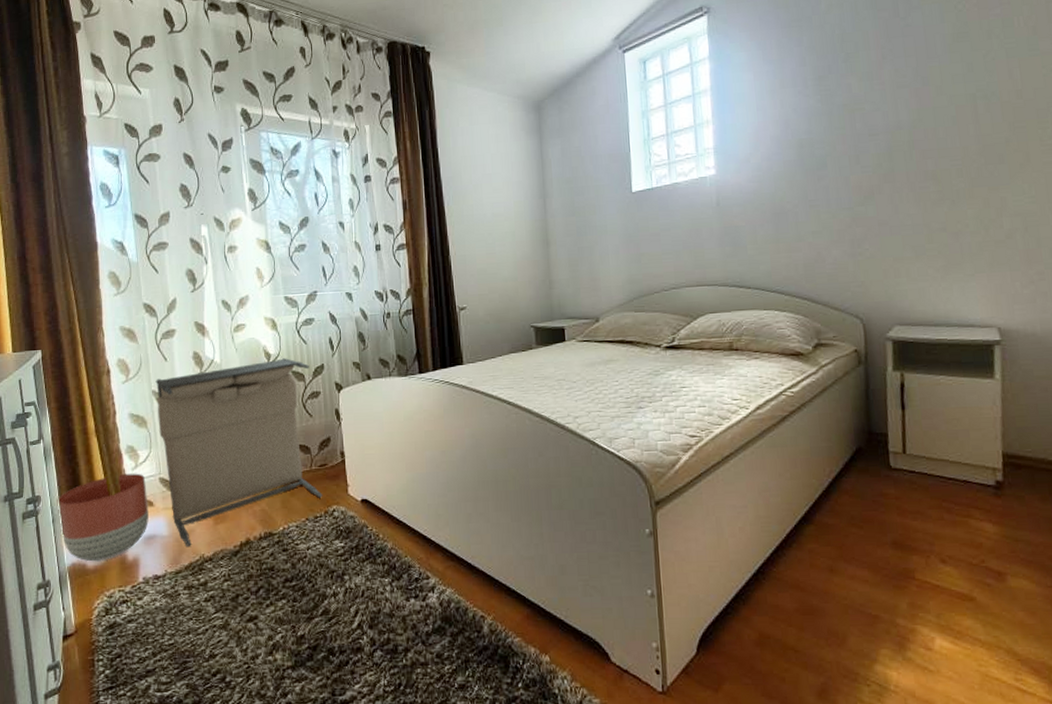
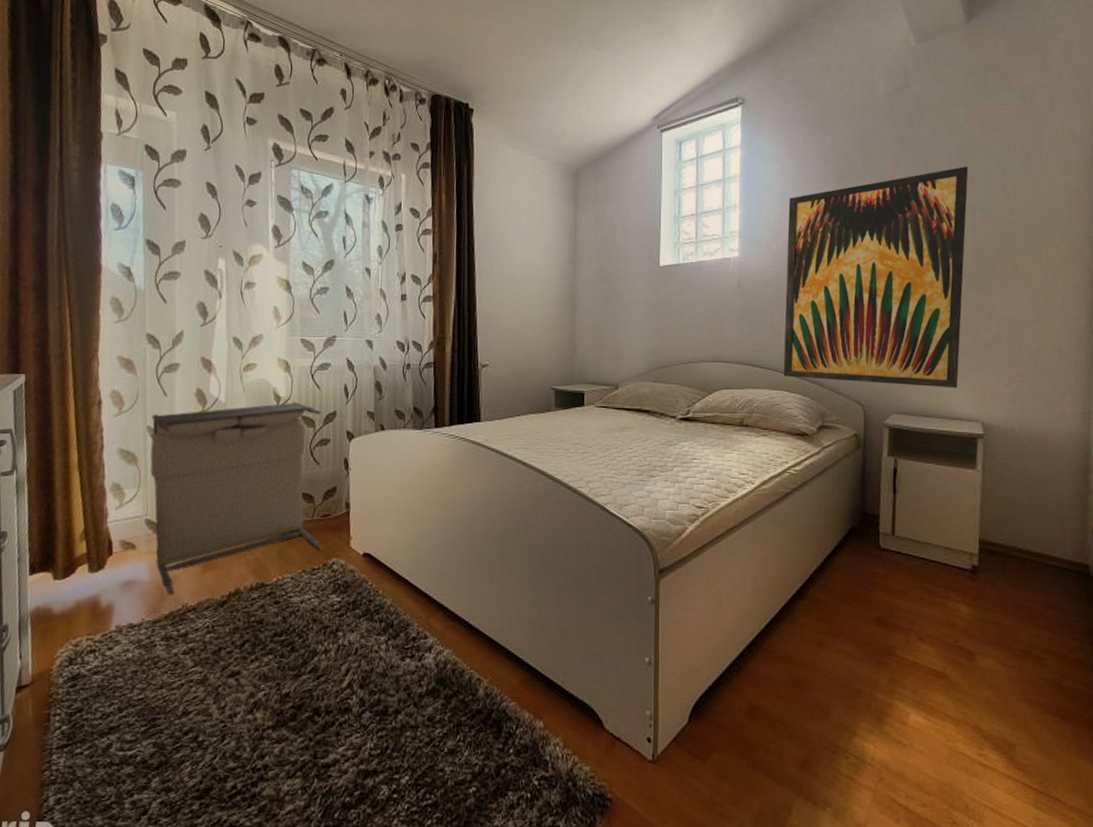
planter: present [57,473,149,561] -> none [25,512,130,605]
wall art: none [765,51,968,296] -> present [783,167,969,389]

